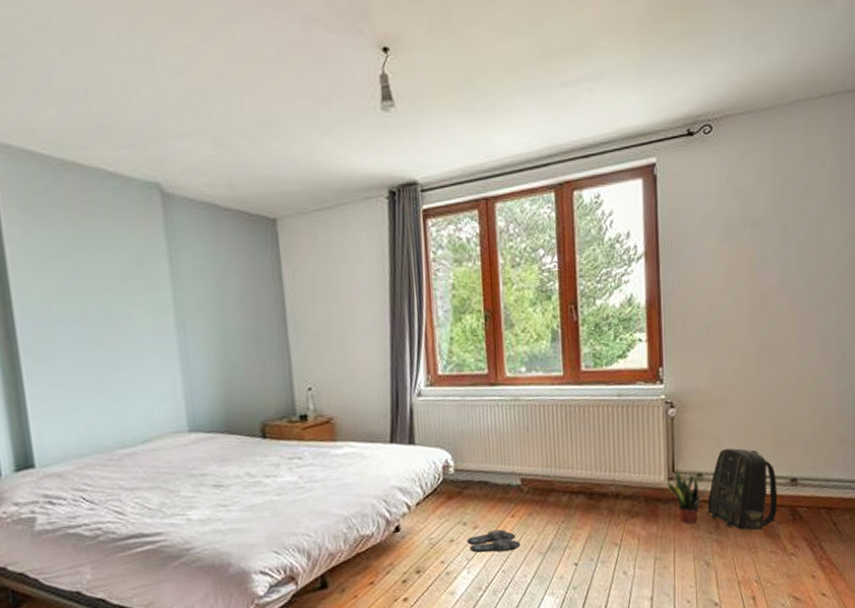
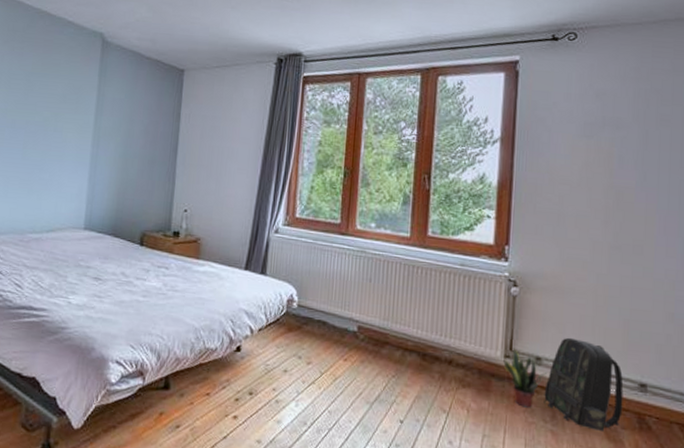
slippers: present [467,529,521,553] -> none [299,369,350,393]

